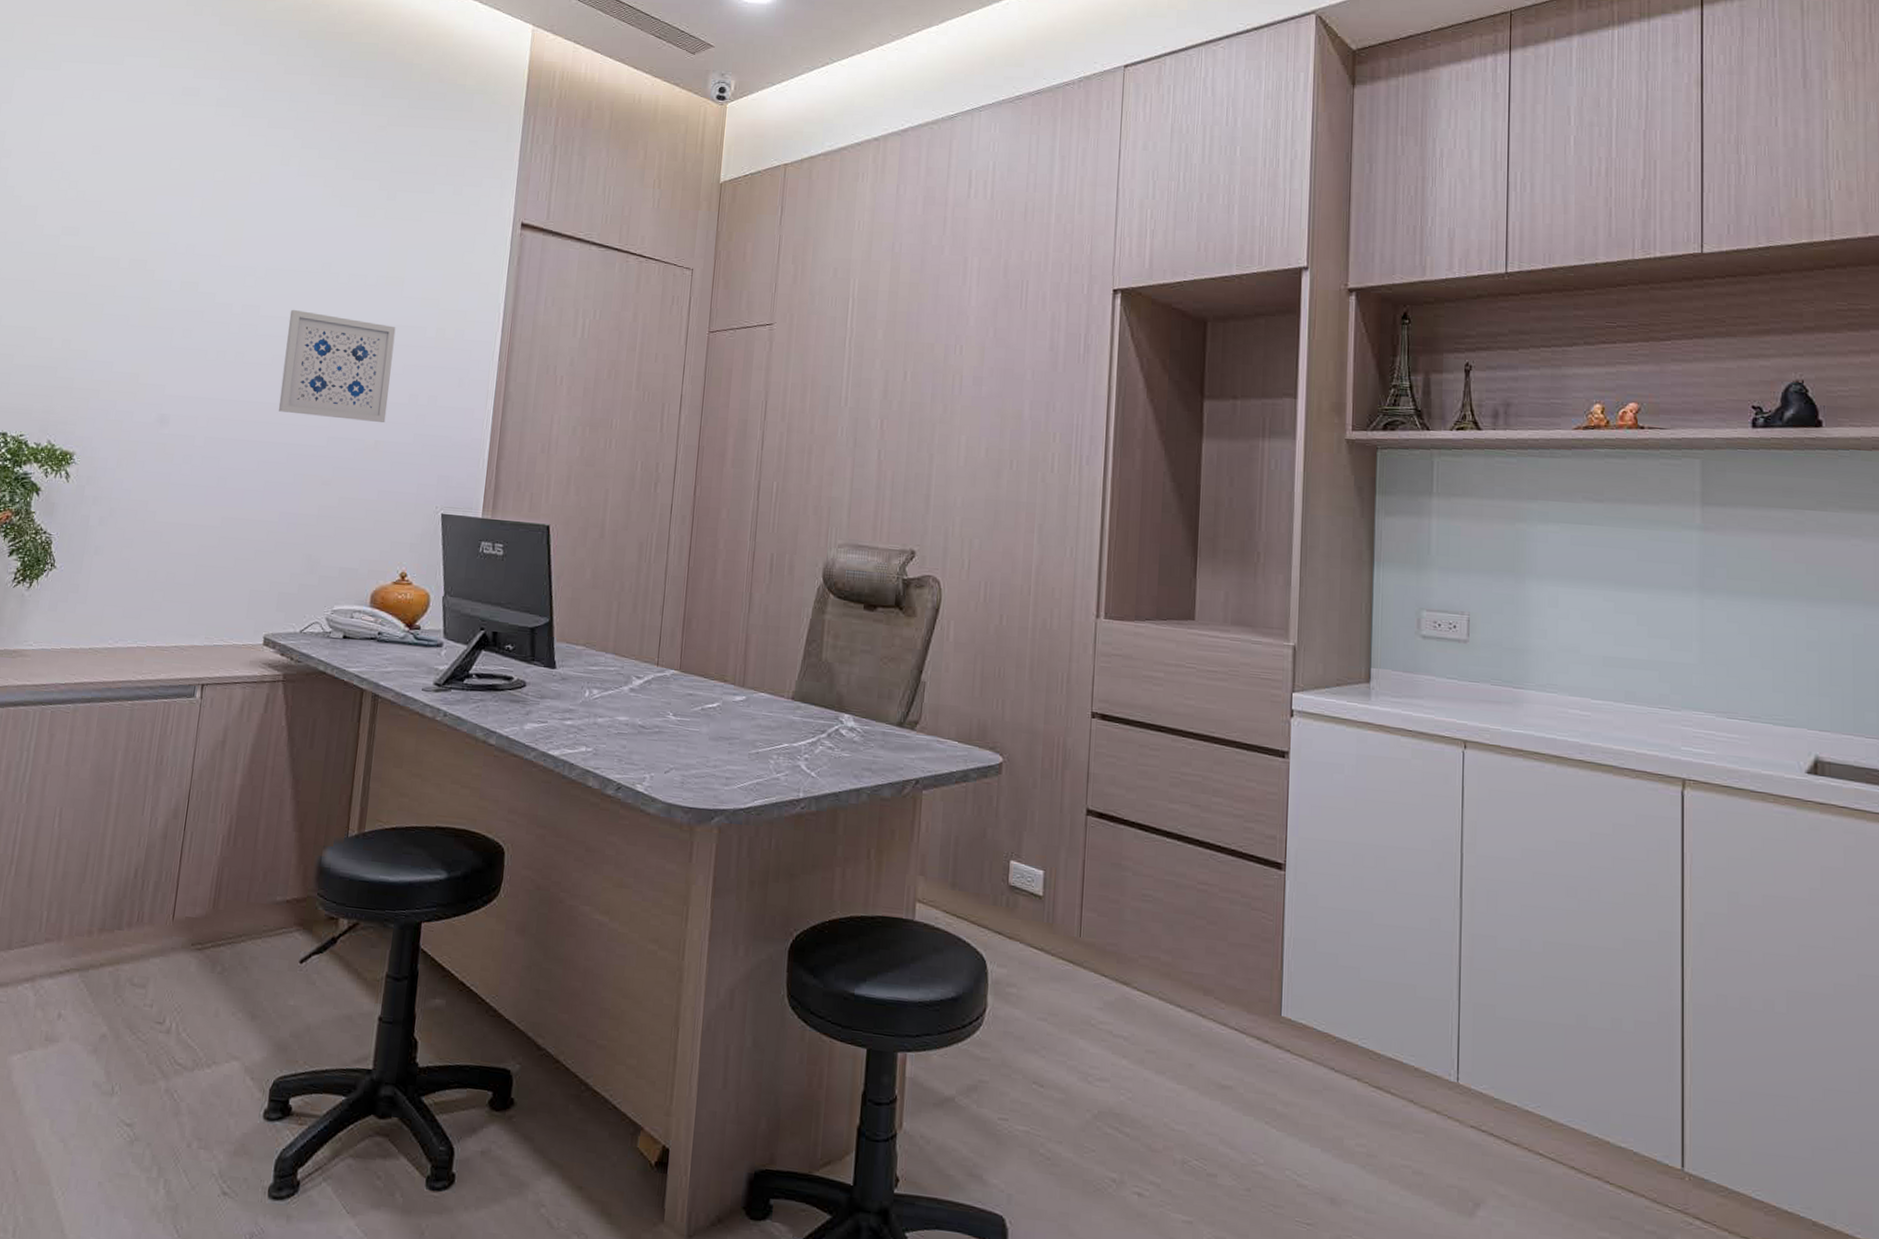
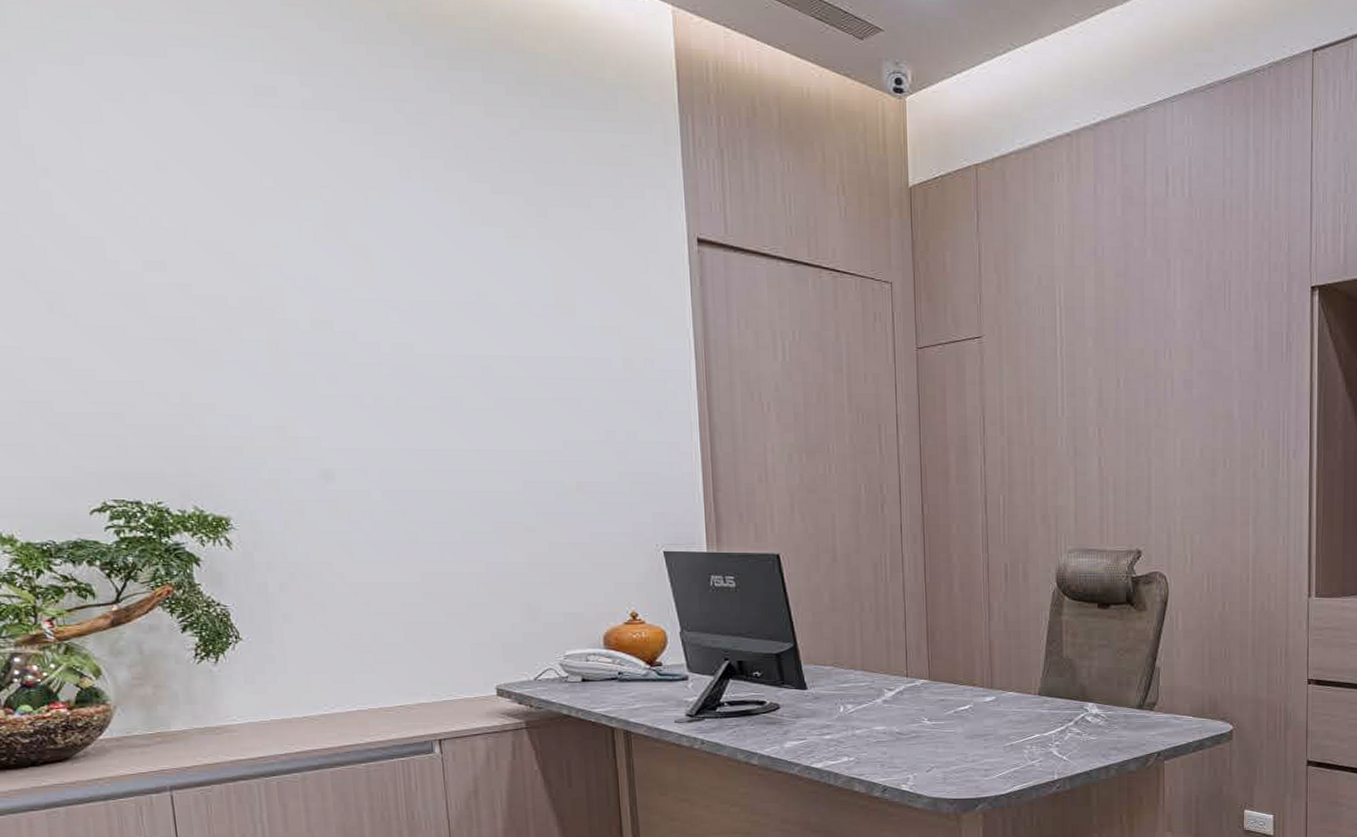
wall art: present [278,309,396,422] -> none [449,345,584,462]

